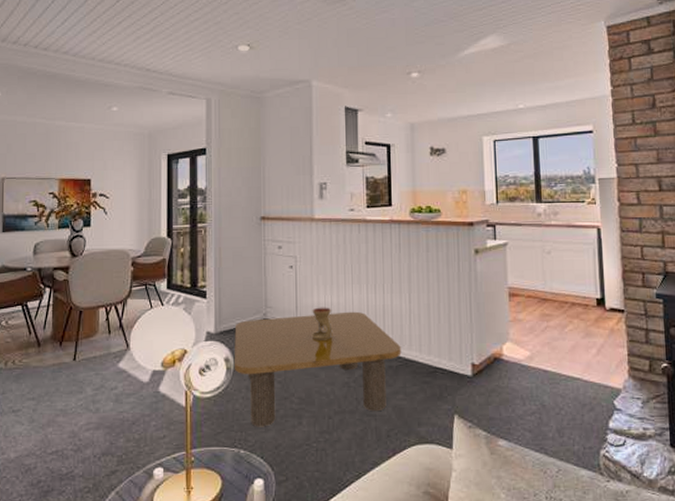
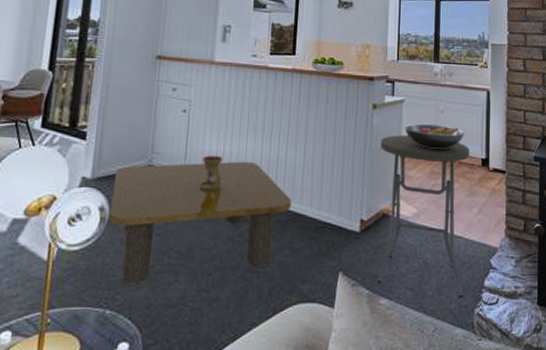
side table: none [485,278,587,440] -> present [378,135,470,298]
fruit bowl: none [510,265,576,292] -> present [404,123,465,150]

